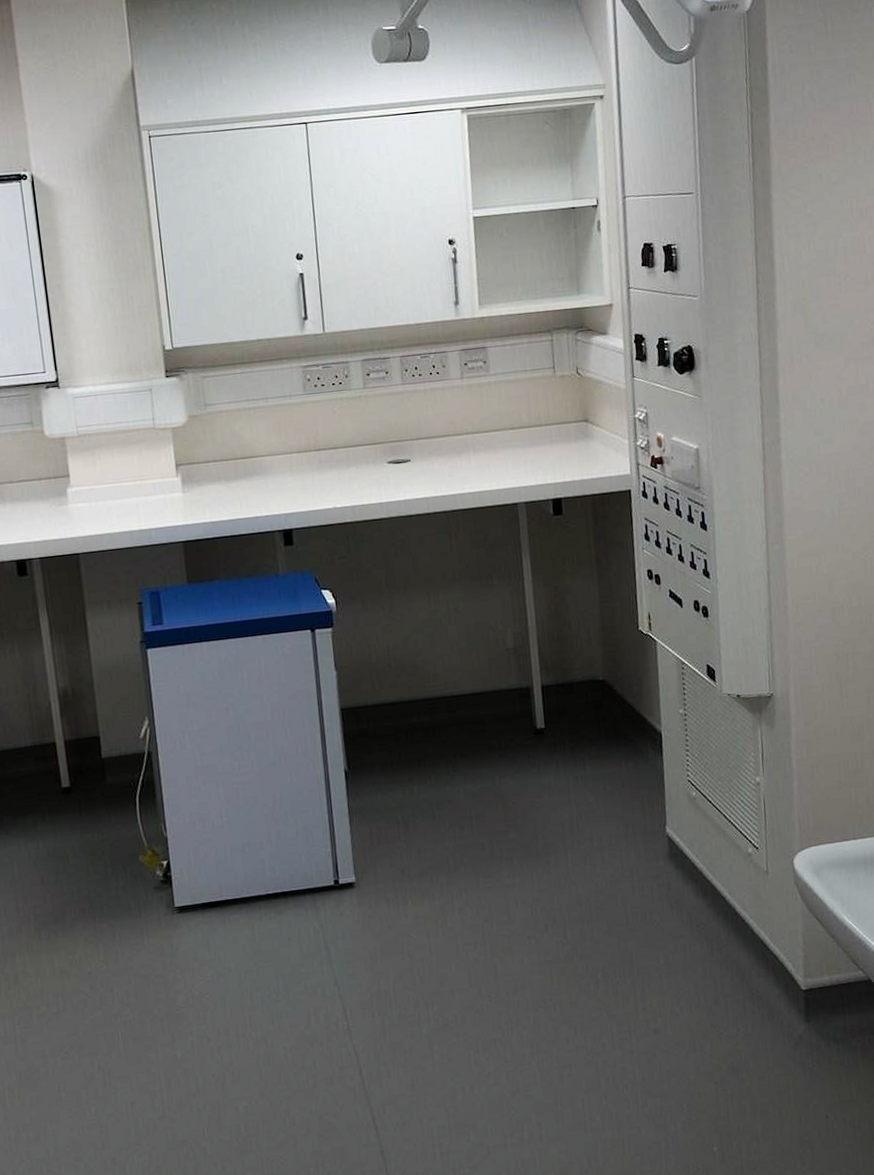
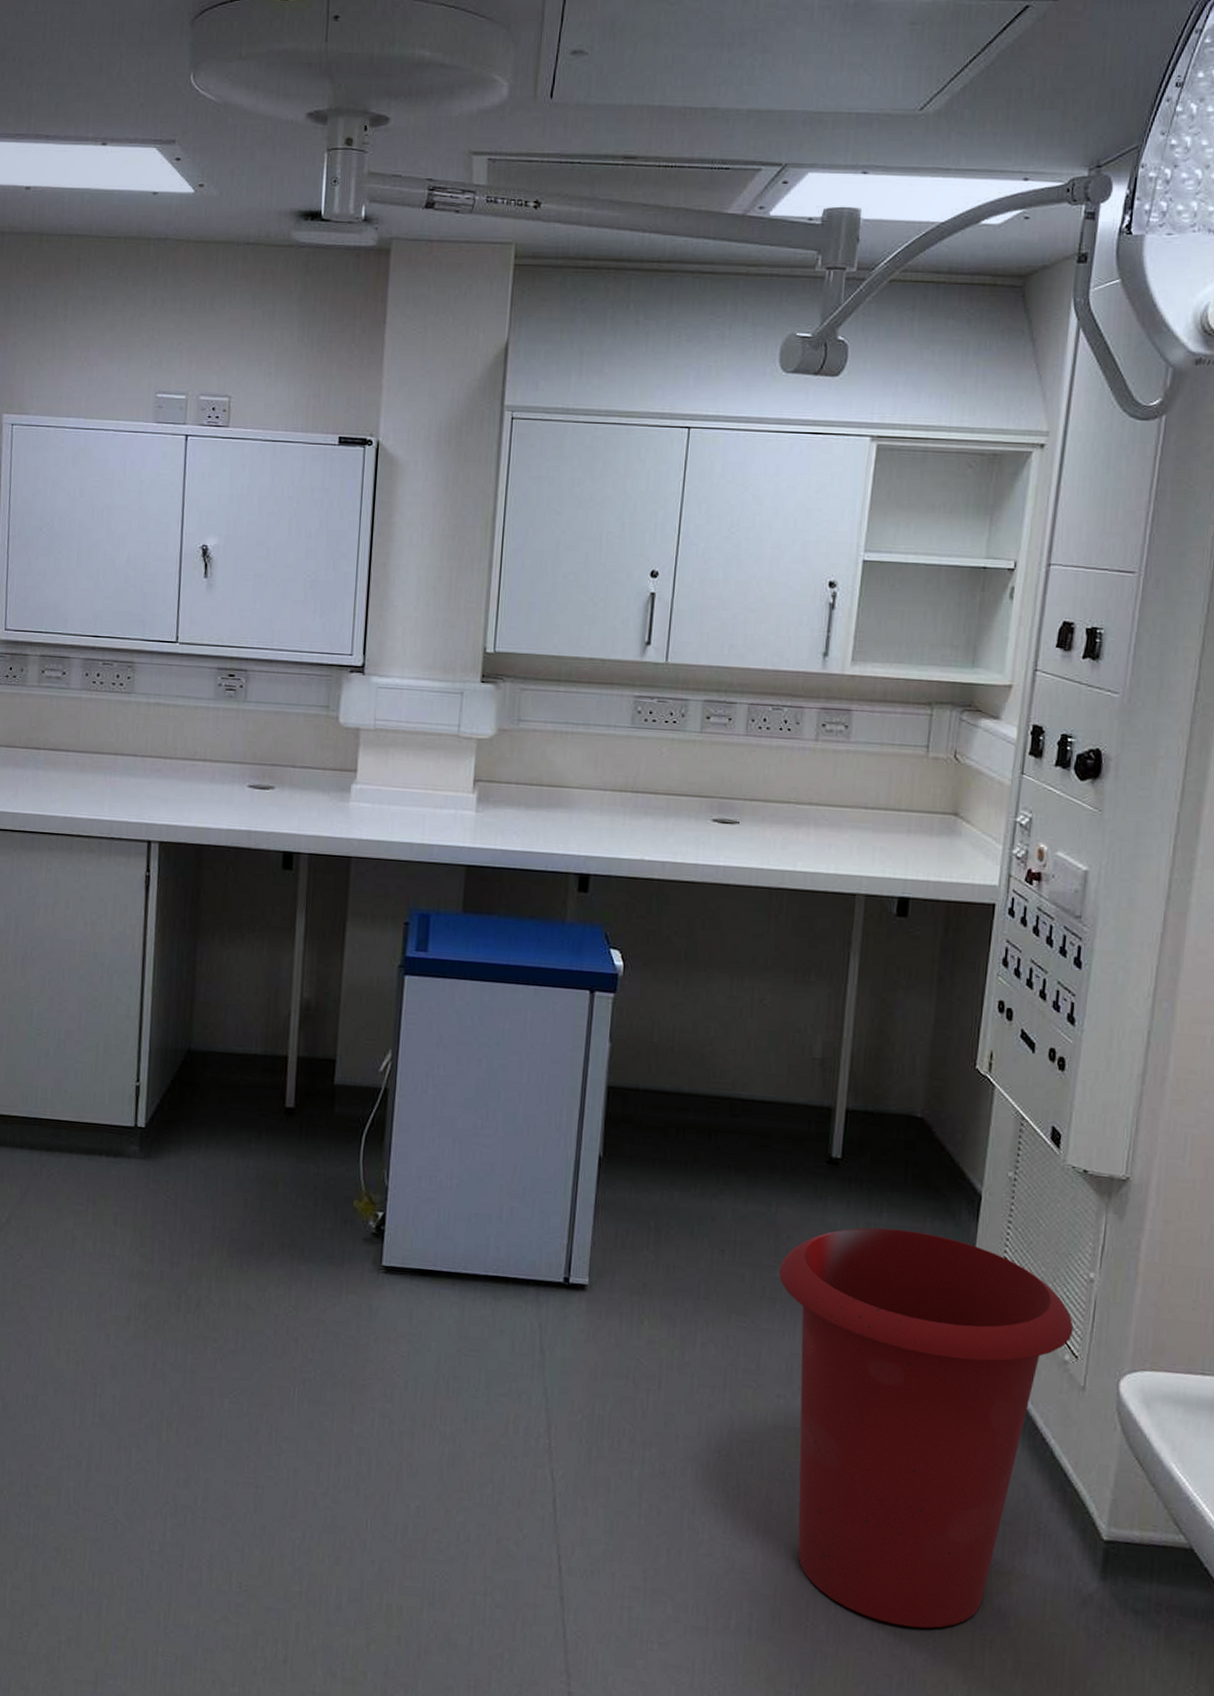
waste bin: none [511,774,752,1101] -> present [778,1227,1074,1629]

